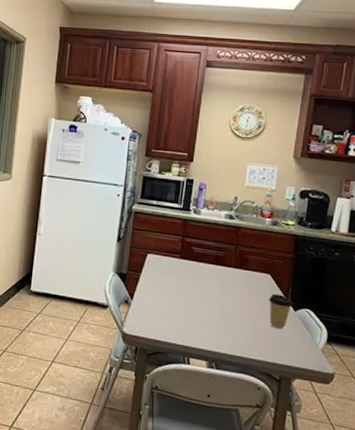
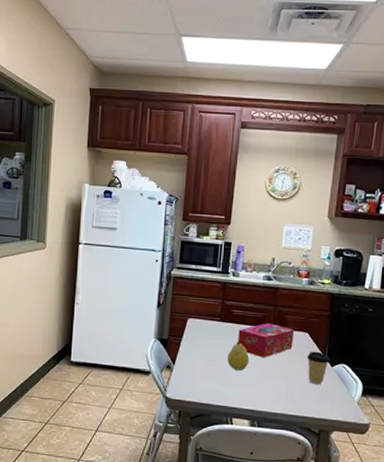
fruit: none [186,279,209,310] -> present [227,341,250,370]
tissue box: none [197,262,257,298] -> present [238,323,295,358]

